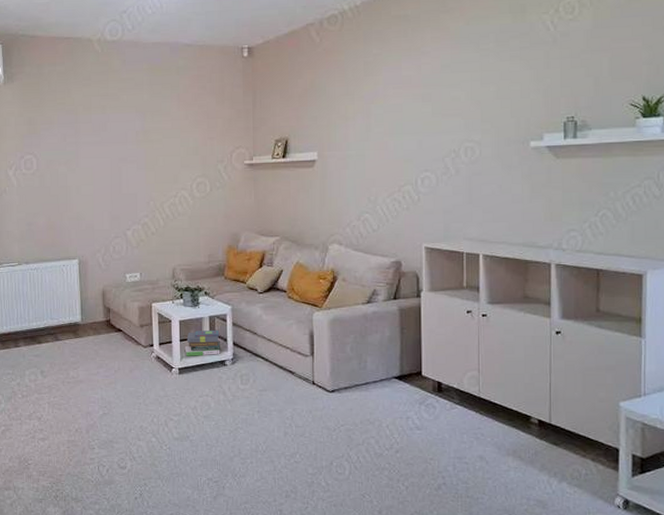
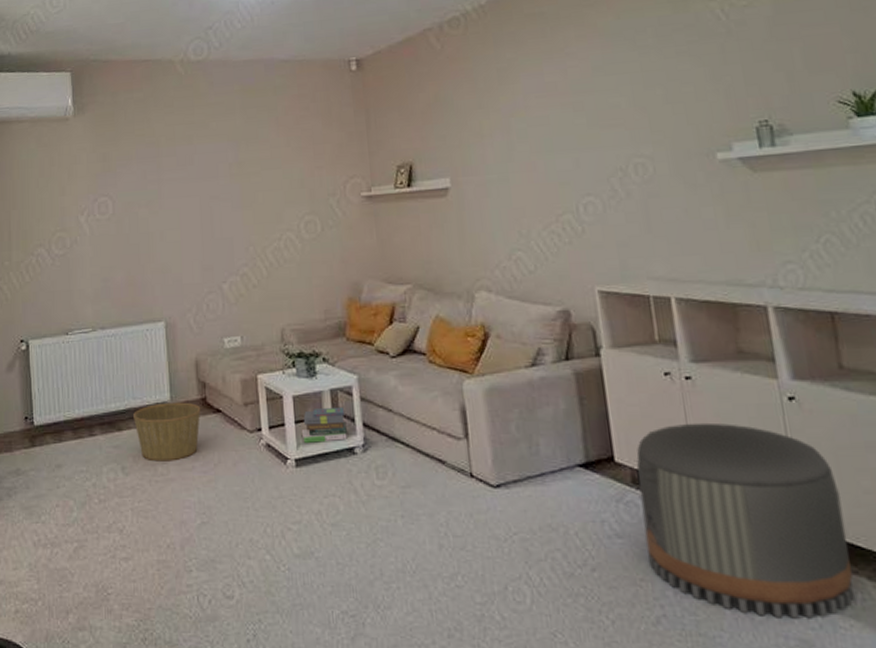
basket: none [51,323,106,368] -> present [133,402,201,462]
pouf: none [437,348,582,487] -> present [636,422,855,619]

